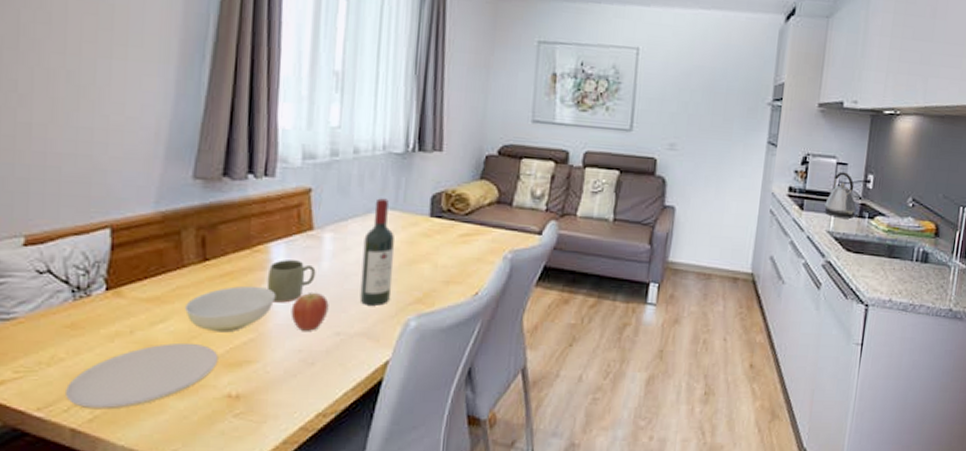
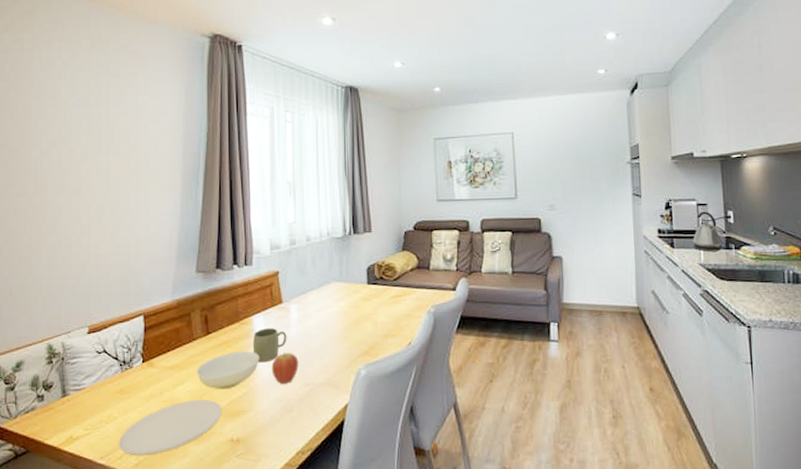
wine bottle: present [359,198,396,306] -> none [320,273,345,360]

